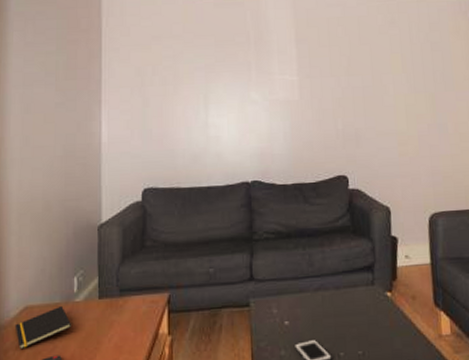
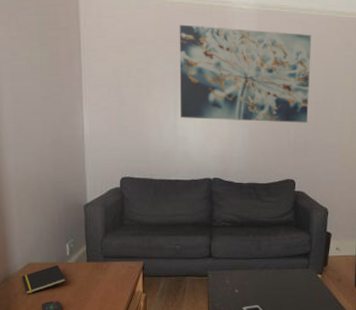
wall art: none [209,16,356,115] -> present [179,24,312,123]

